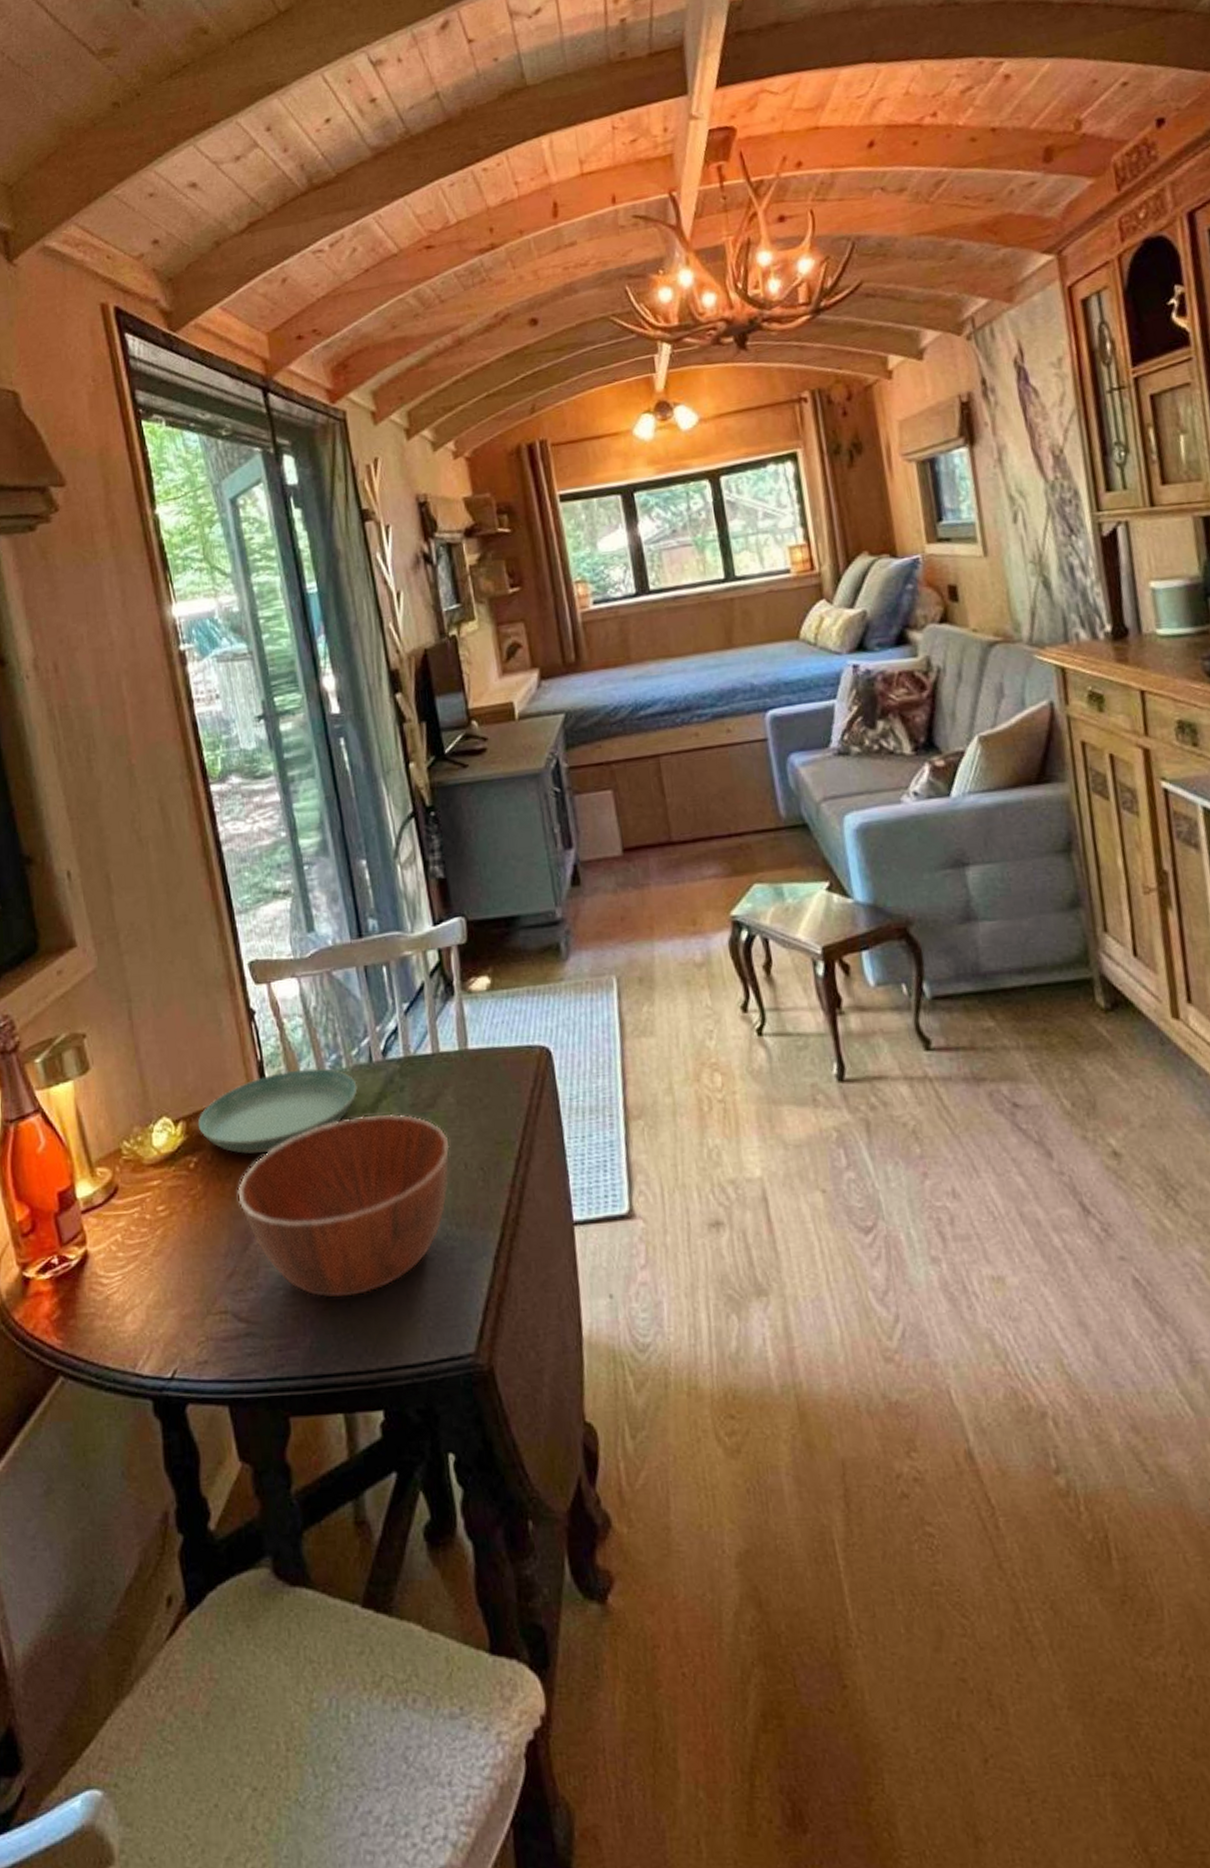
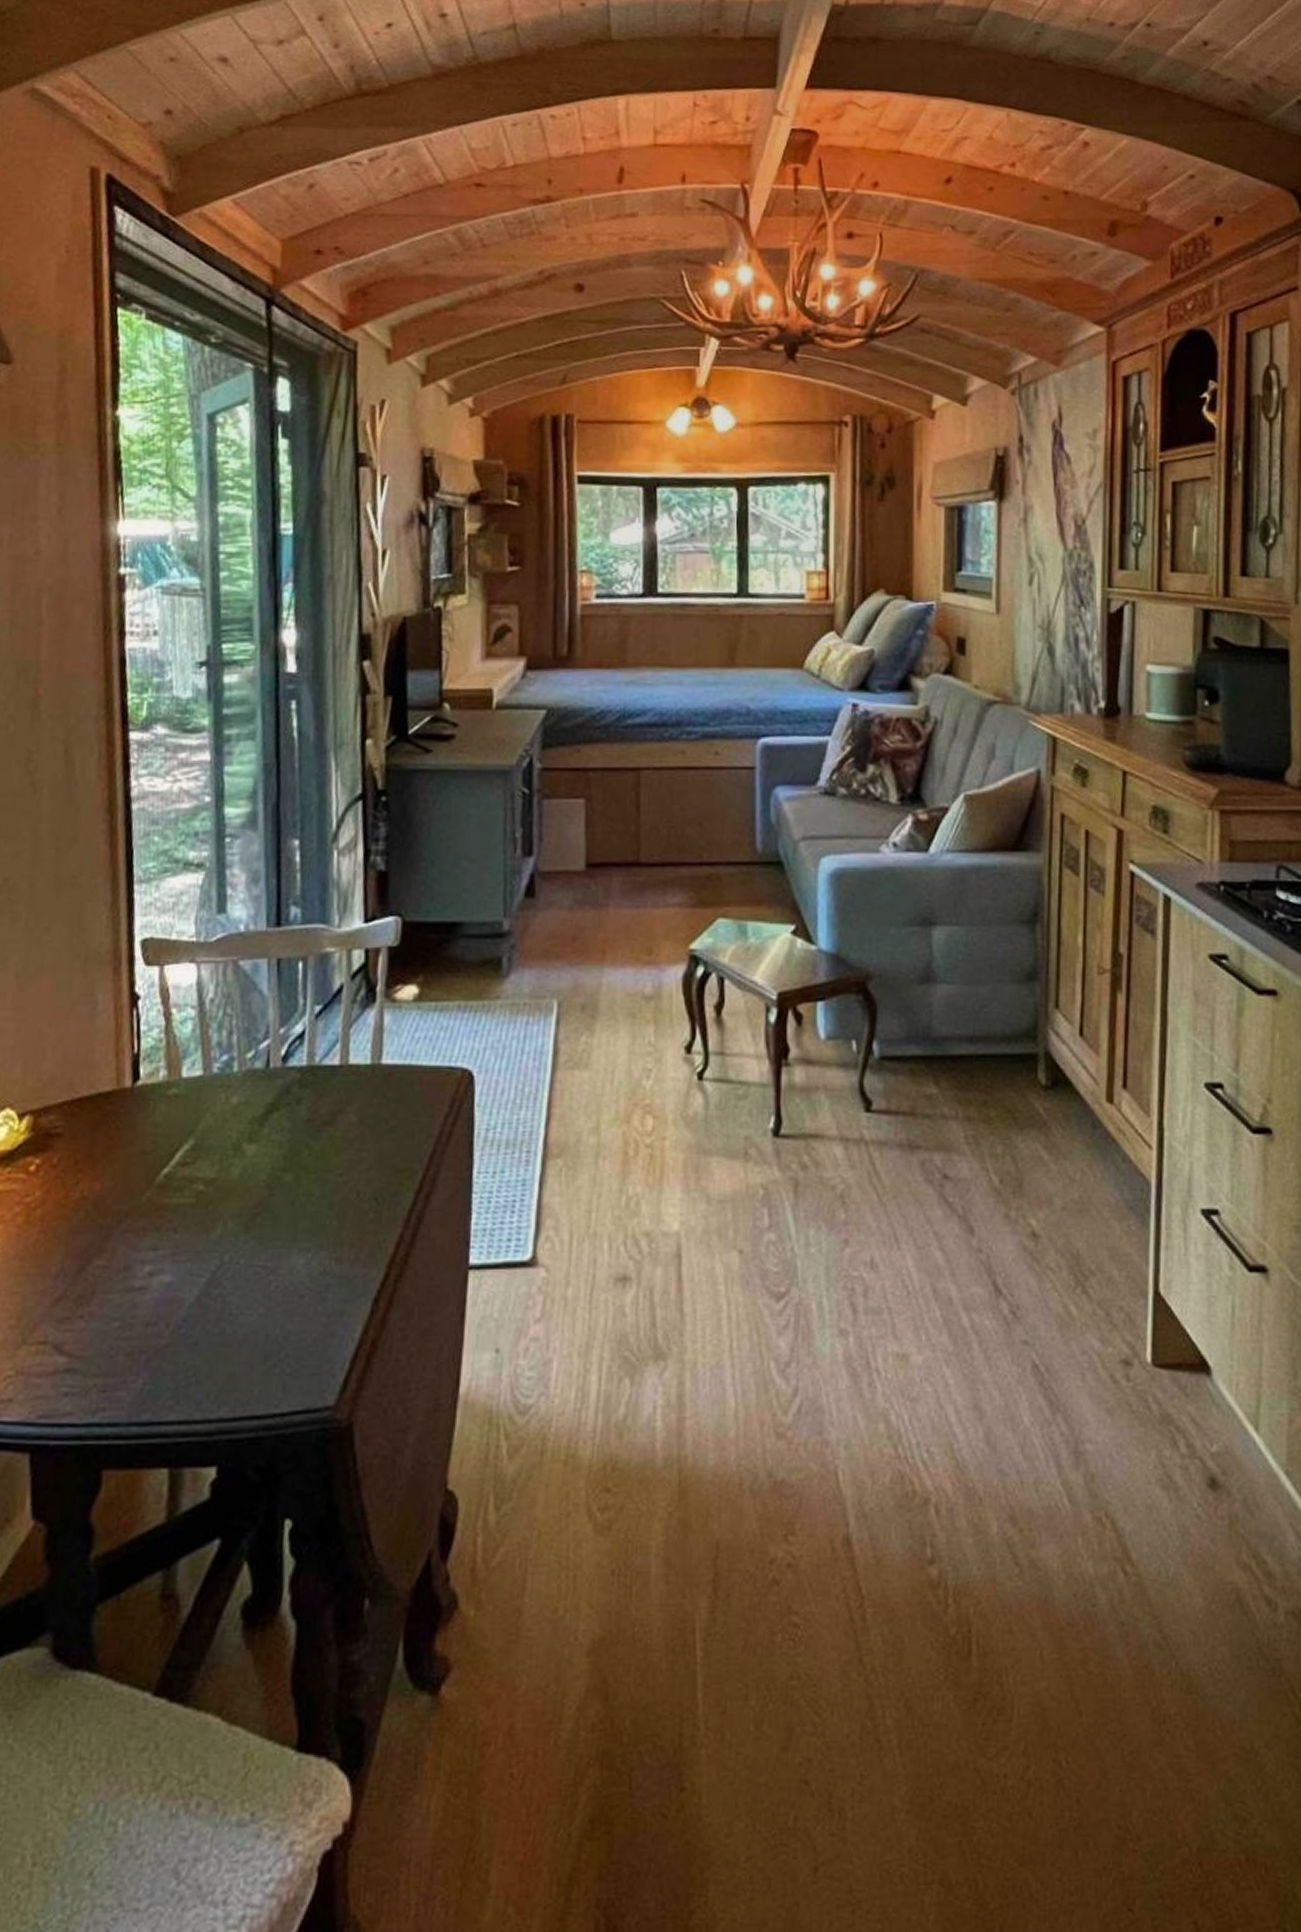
saucer: present [197,1068,358,1154] -> none [47,1068,248,1160]
bowl: present [238,1114,450,1297] -> none [82,1127,343,1334]

